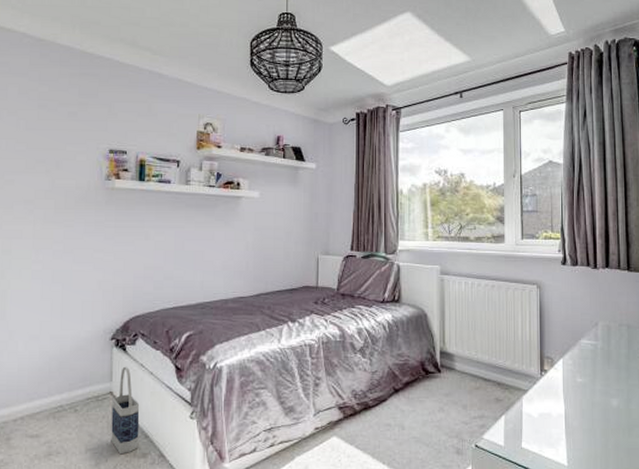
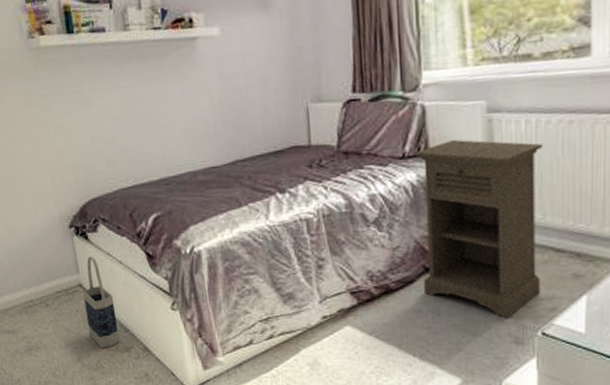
nightstand: none [391,291,475,433] -> present [415,139,542,319]

